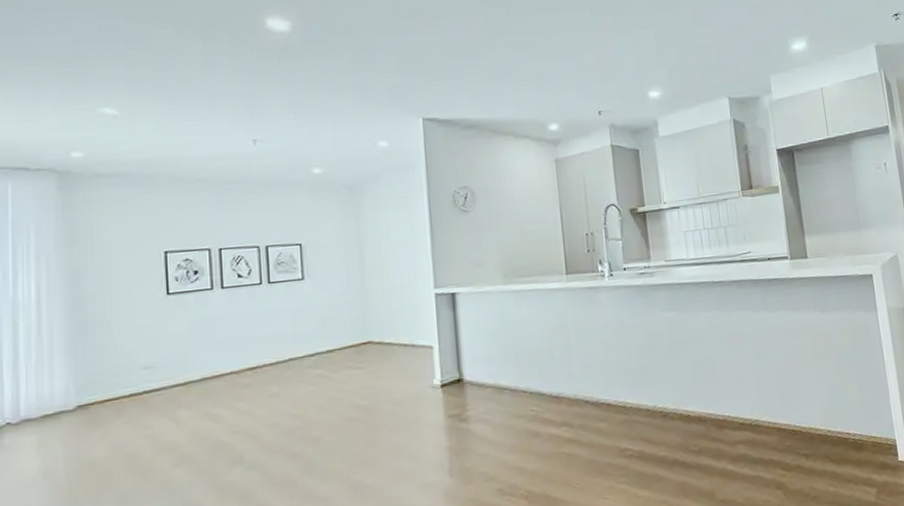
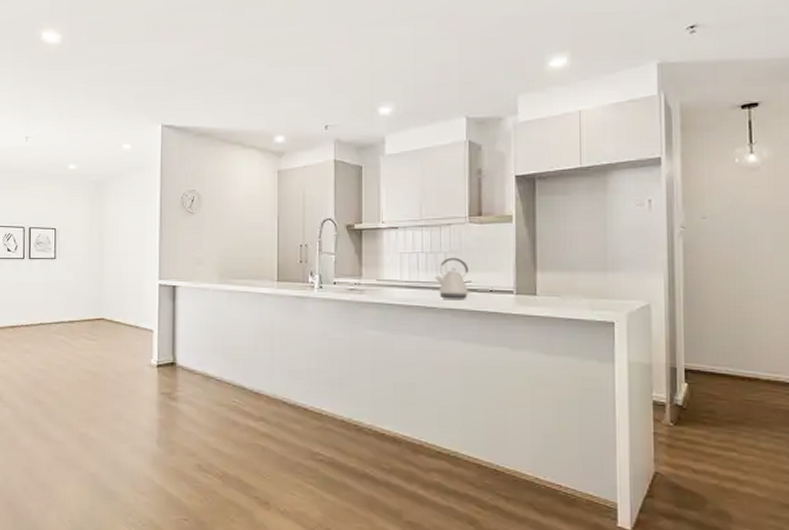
kettle: none [718,230,753,273] -> present [435,257,472,301]

